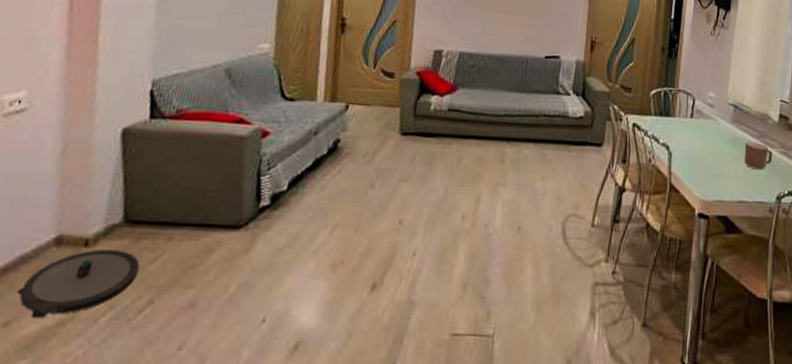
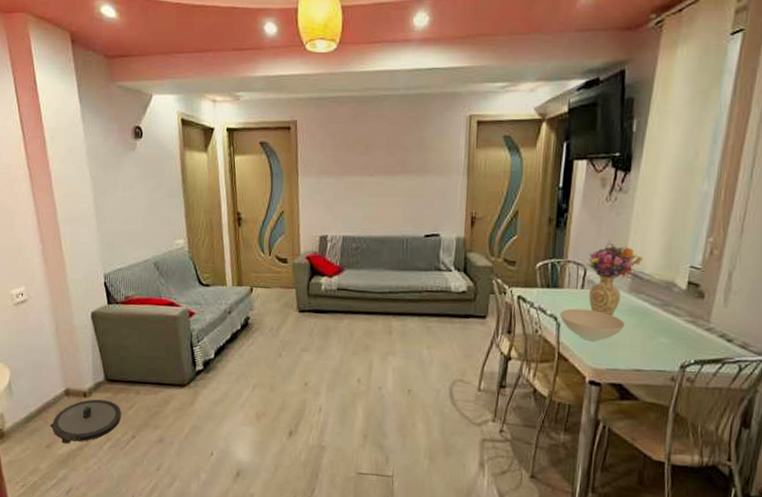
bowl: none [672,137,729,172] -> present [560,308,625,341]
flower arrangement: none [694,71,743,146] -> present [586,239,644,316]
mug: present [744,141,772,170] -> none [642,310,677,339]

